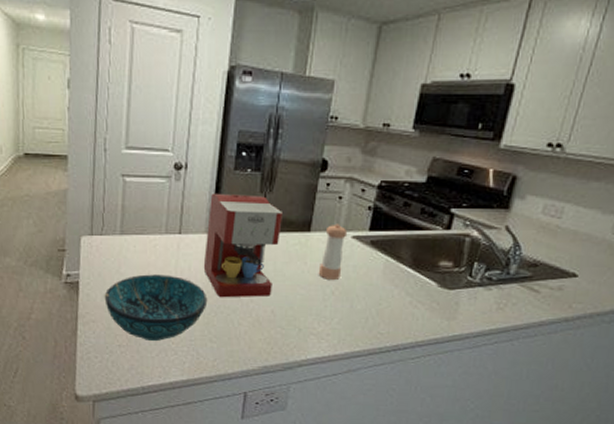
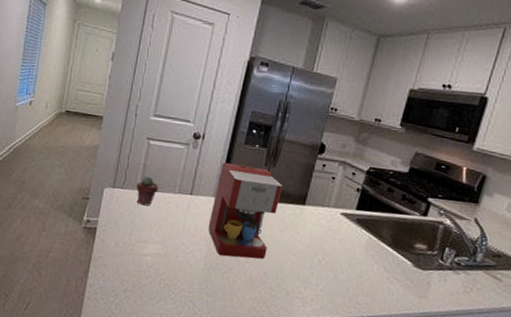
decorative bowl: present [104,274,208,342] -> none [117,227,209,290]
potted succulent: none [117,218,143,252] -> present [136,175,159,206]
pepper shaker: present [318,223,348,280] -> none [308,200,338,251]

